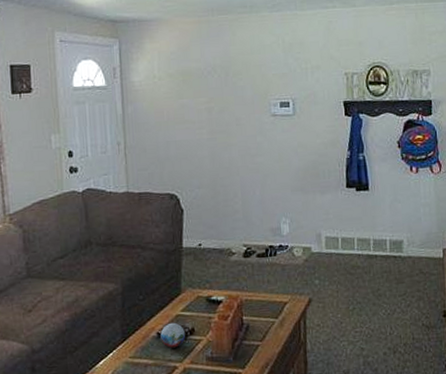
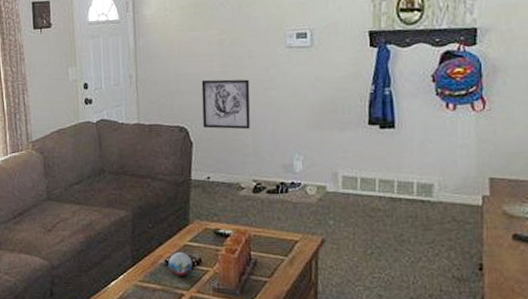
wall art: none [191,146,240,195] -> present [201,79,250,130]

